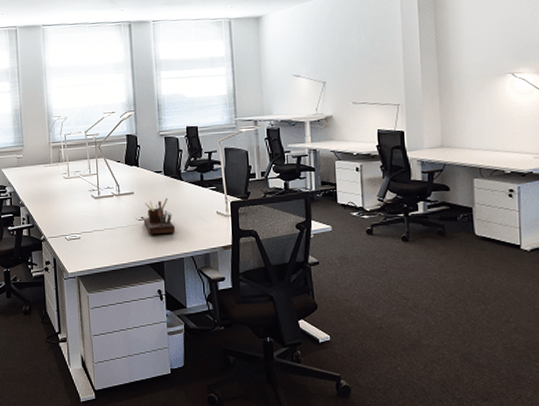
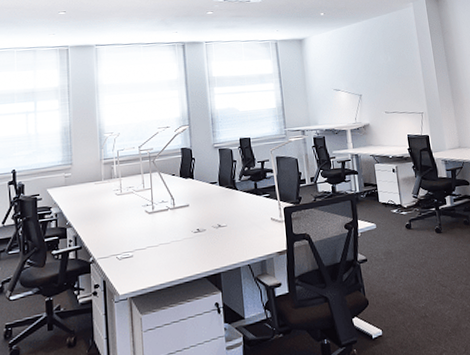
desk organizer: present [143,198,176,235] -> none [199,208,232,247]

